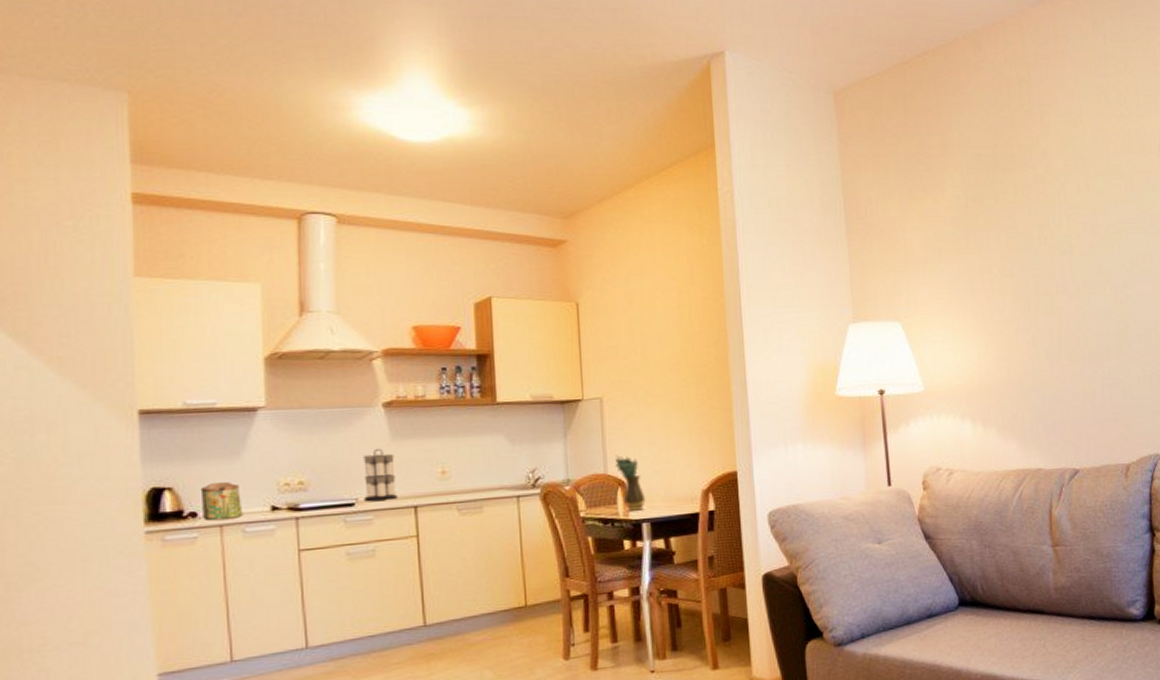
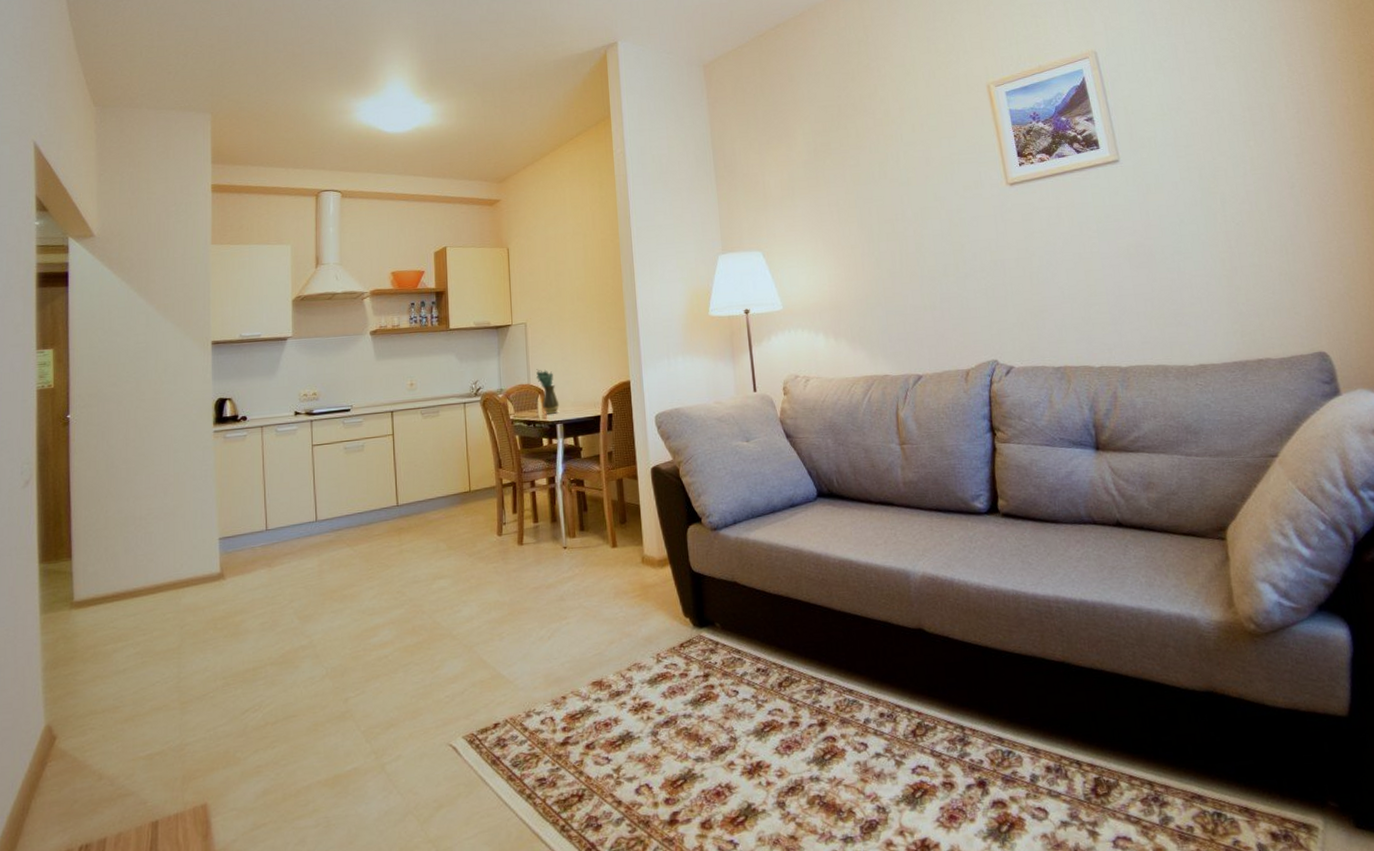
canister: present [200,482,244,522] -> none [249,394,276,424]
spice rack: present [363,448,398,502] -> none [356,366,380,408]

